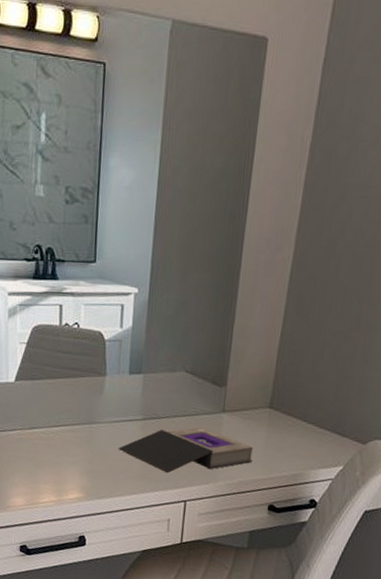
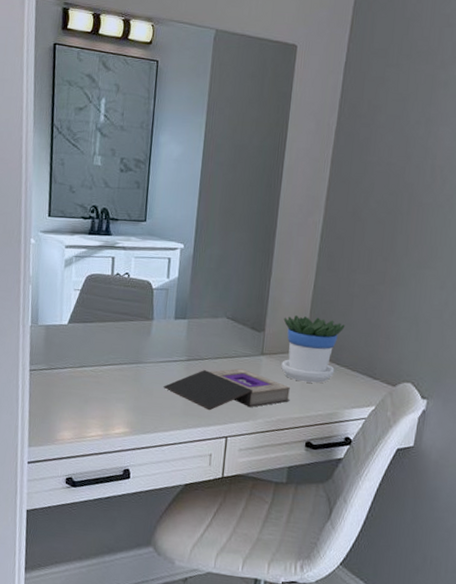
flowerpot: none [244,368,314,442] -> present [281,315,345,383]

